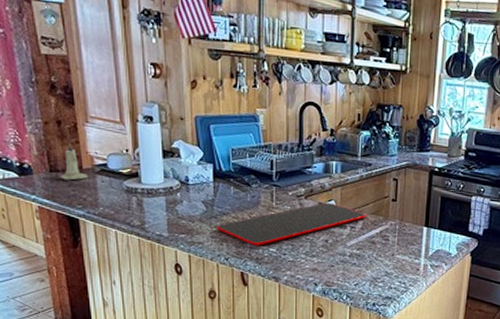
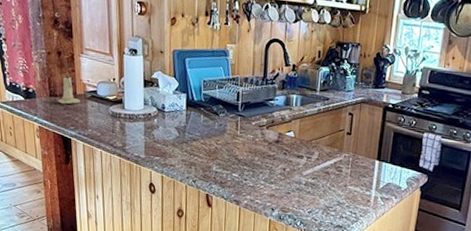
cutting board: present [217,202,366,246] -> none [187,133,322,171]

